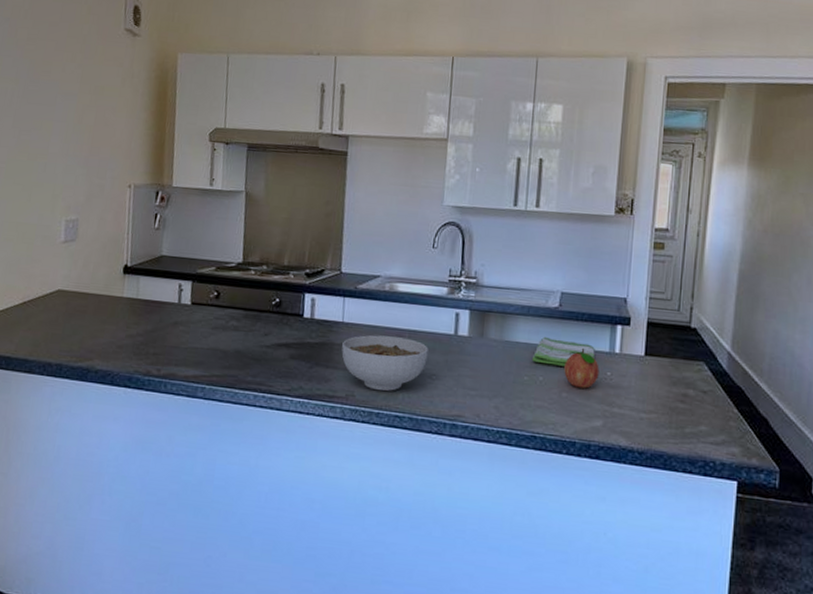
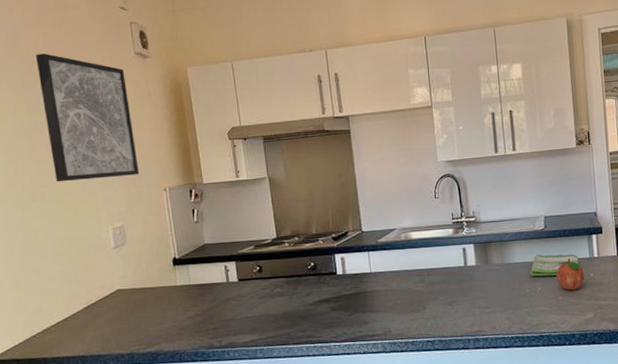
wall art: none [16,15,110,165] -> present [35,53,140,183]
bowl: present [341,335,428,391] -> none [373,276,446,324]

